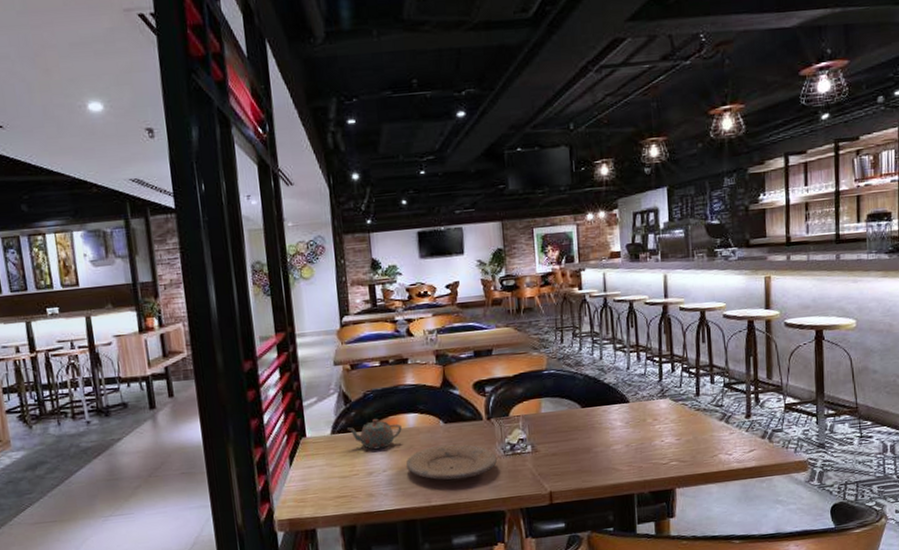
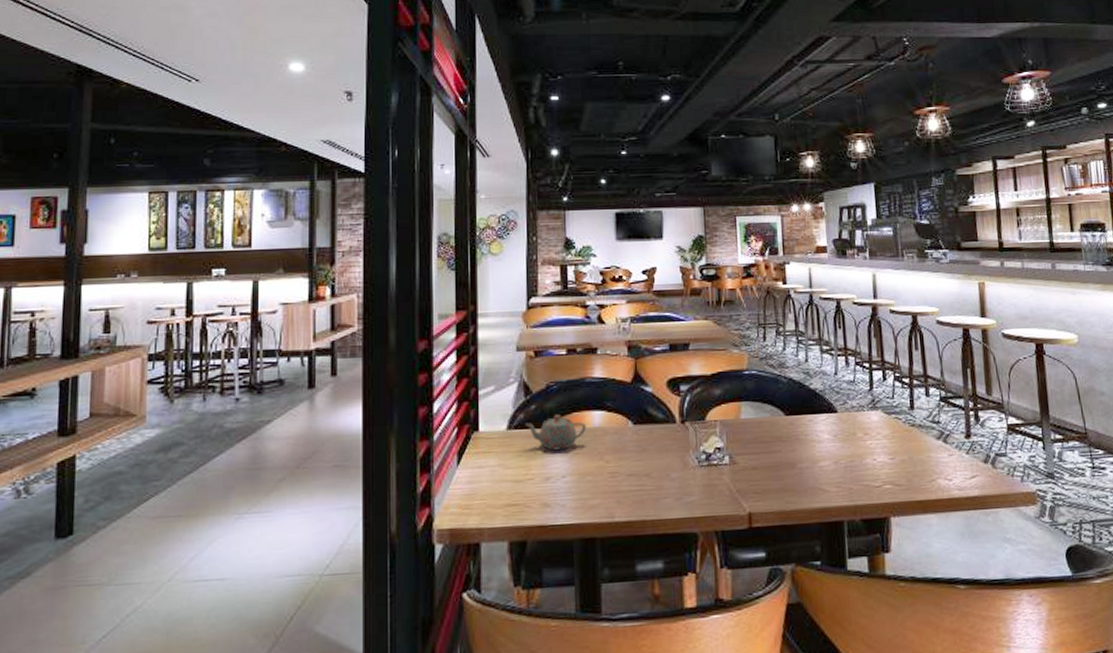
plate: present [406,444,497,480] -> none [589,449,690,492]

